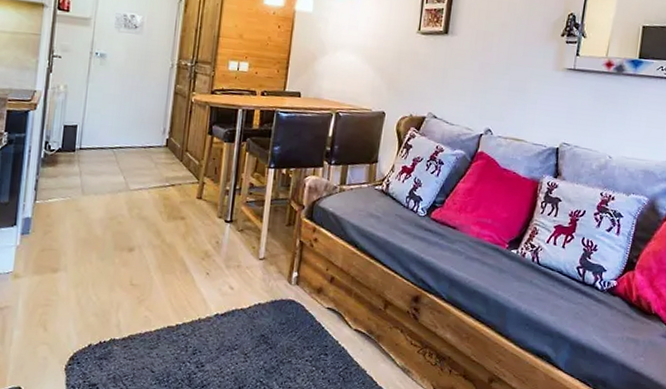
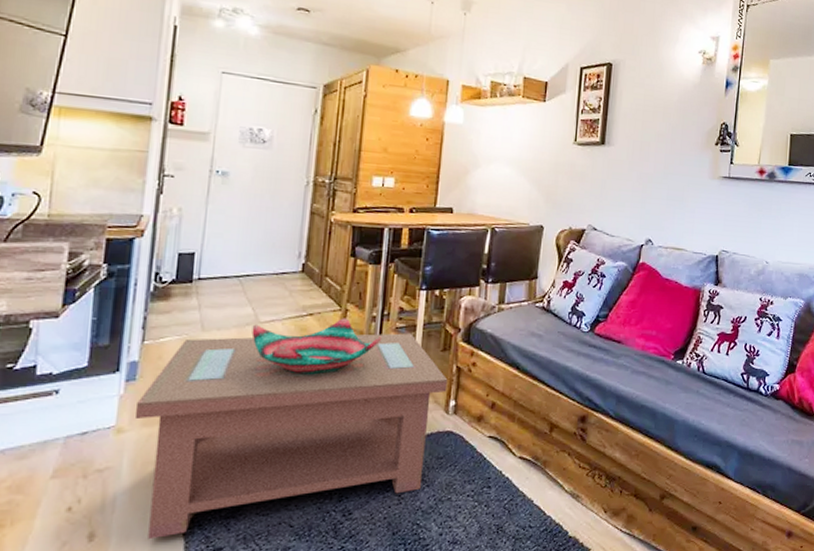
coffee table: none [28,201,292,371] -> present [134,333,448,540]
decorative bowl: none [123,190,234,240] -> present [251,318,382,375]

